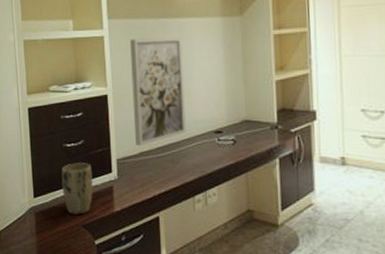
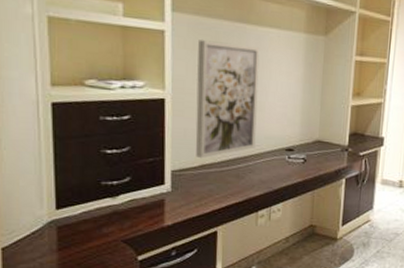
plant pot: present [61,163,94,214] -> none [97,172,140,229]

